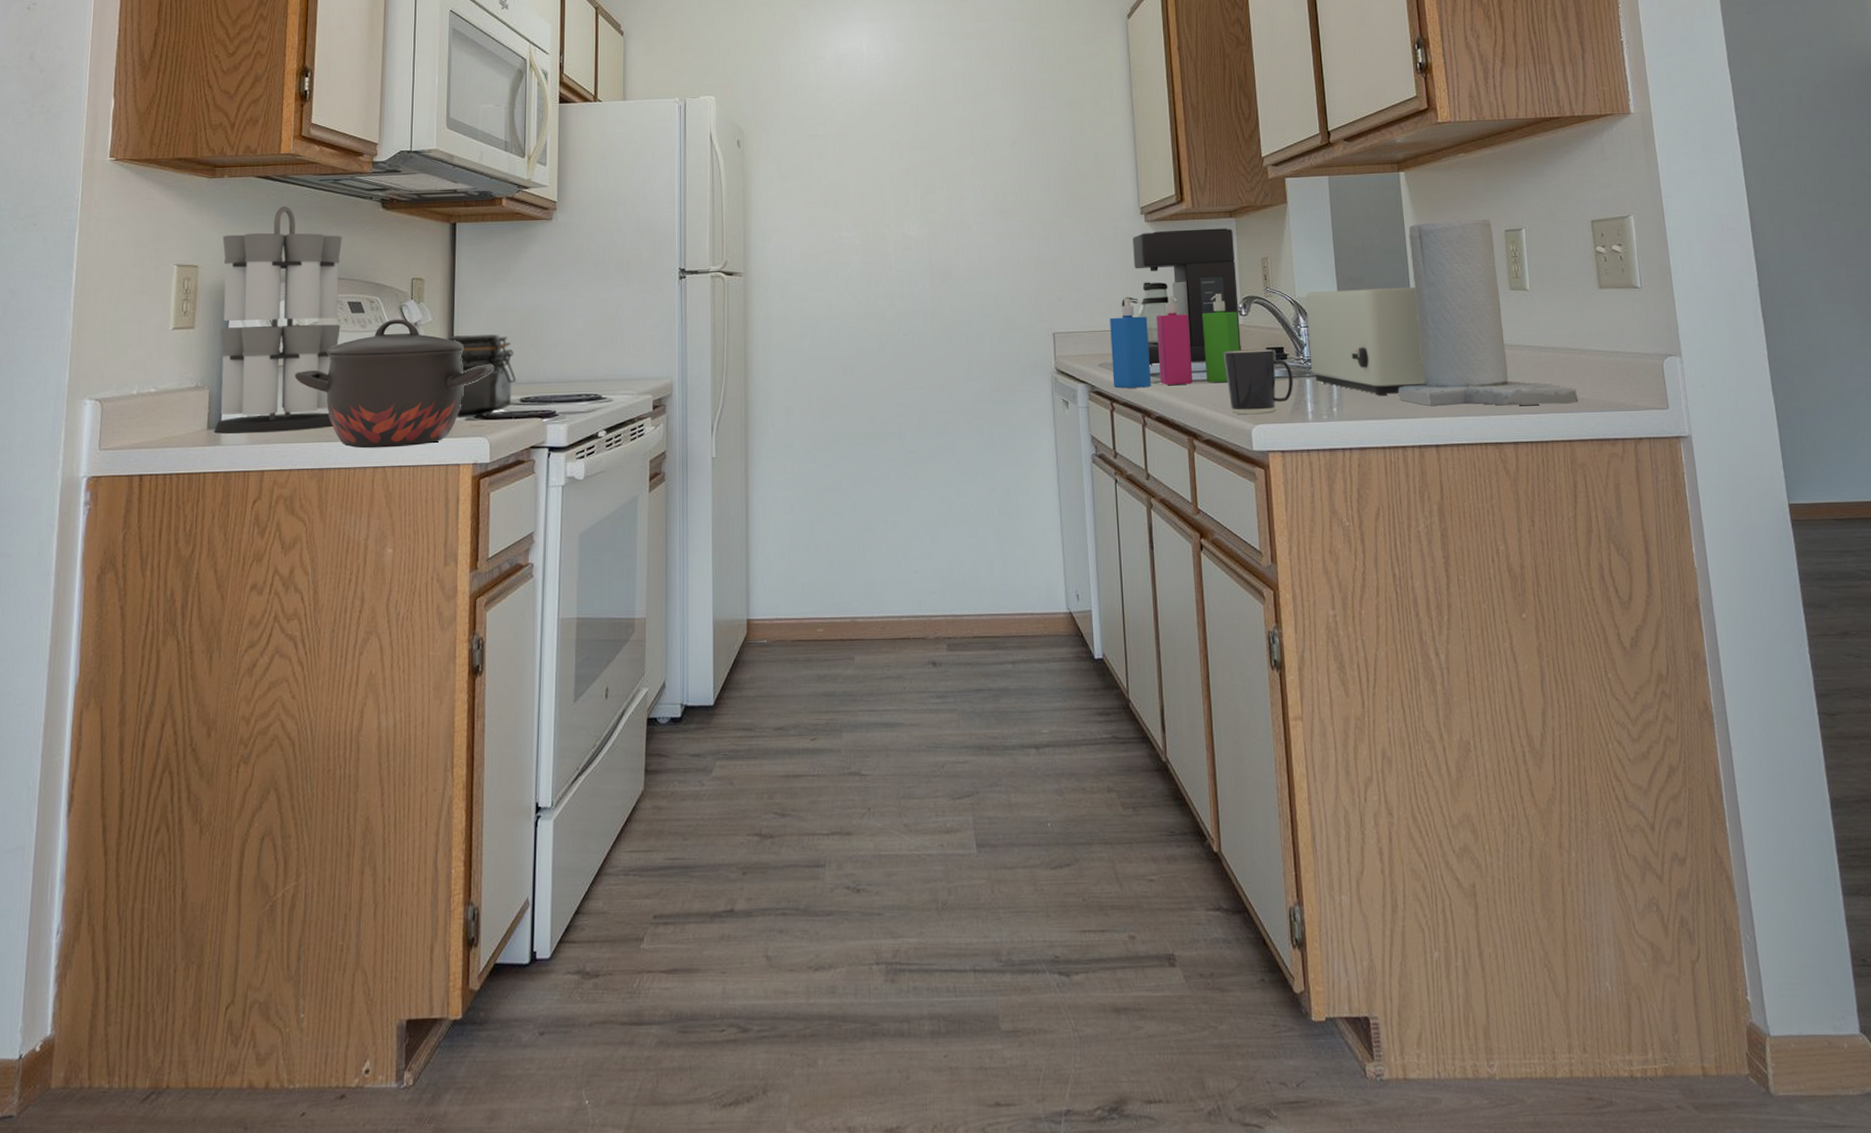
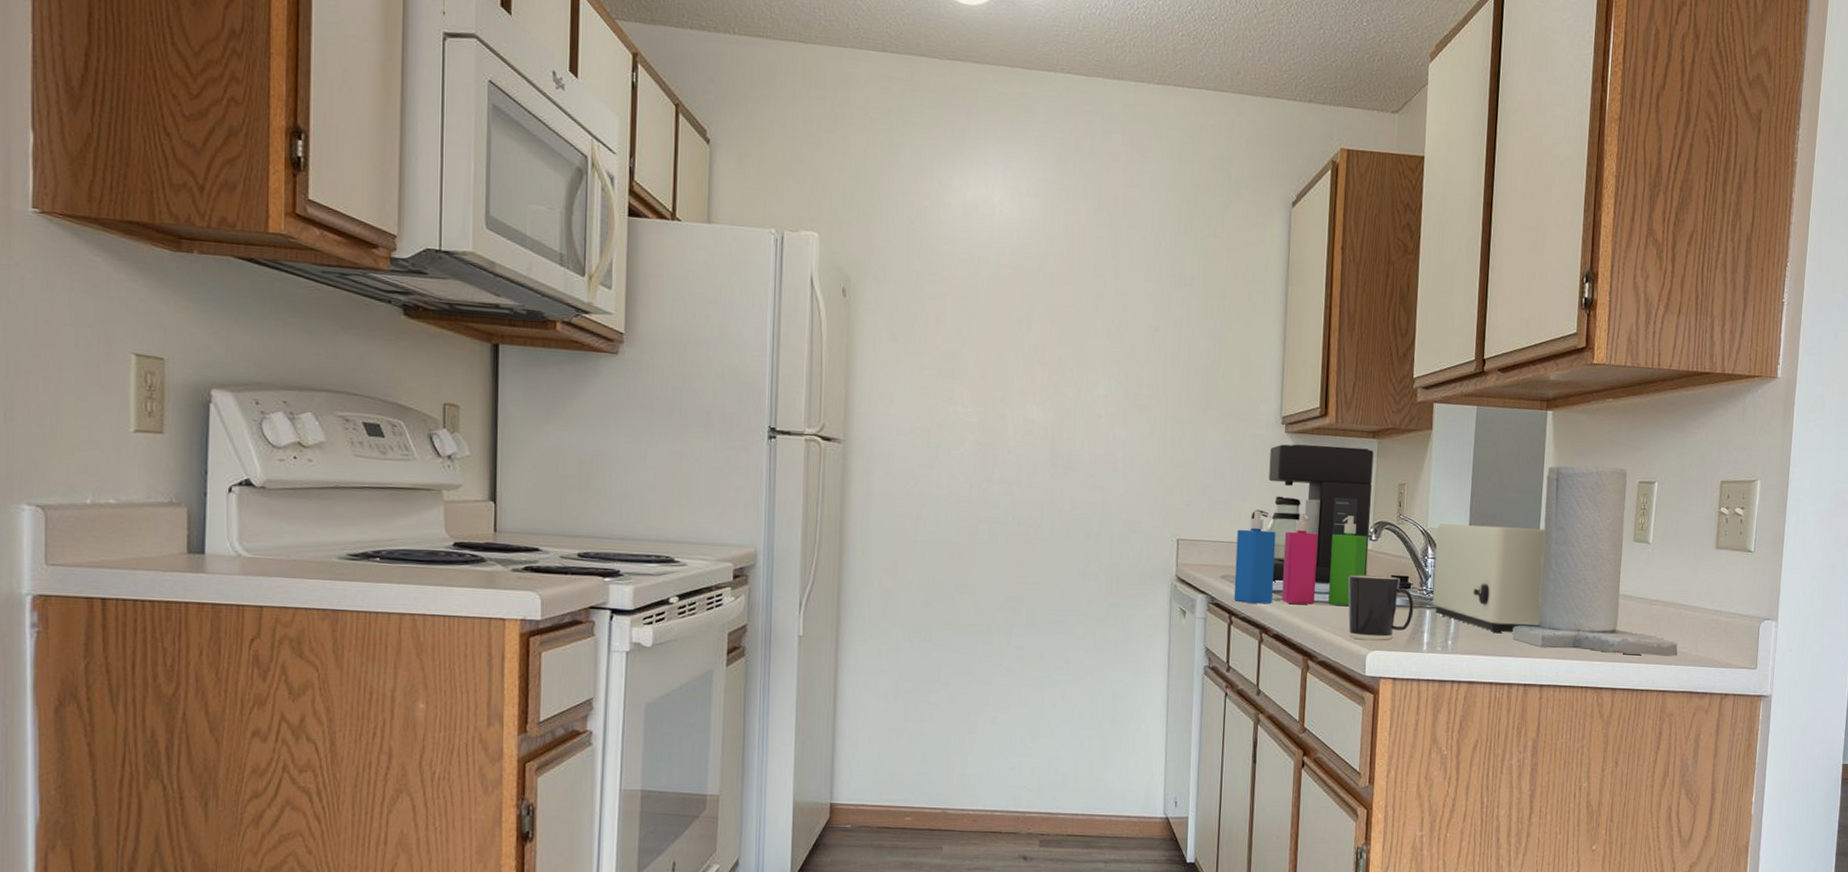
spice rack: present [214,206,342,434] -> none [195,298,355,566]
cooking pot: present [294,319,494,449] -> none [297,448,546,595]
jar: present [443,333,516,417] -> none [483,474,573,567]

